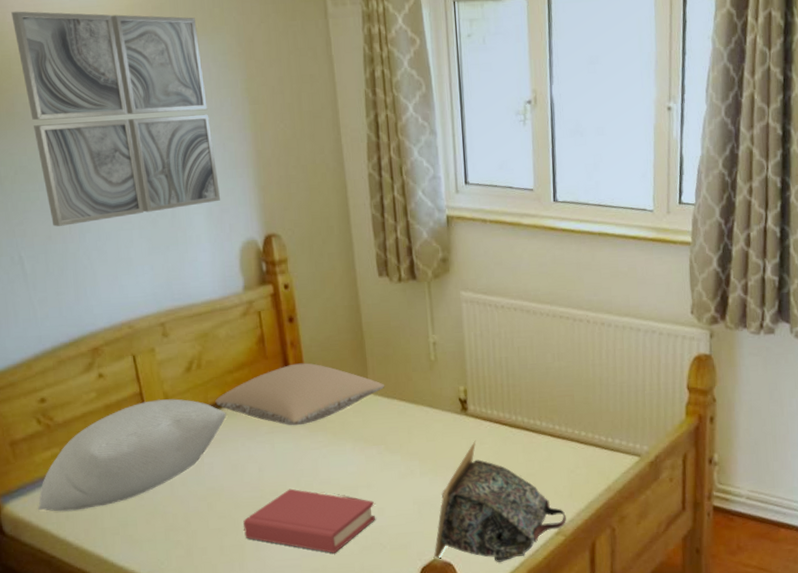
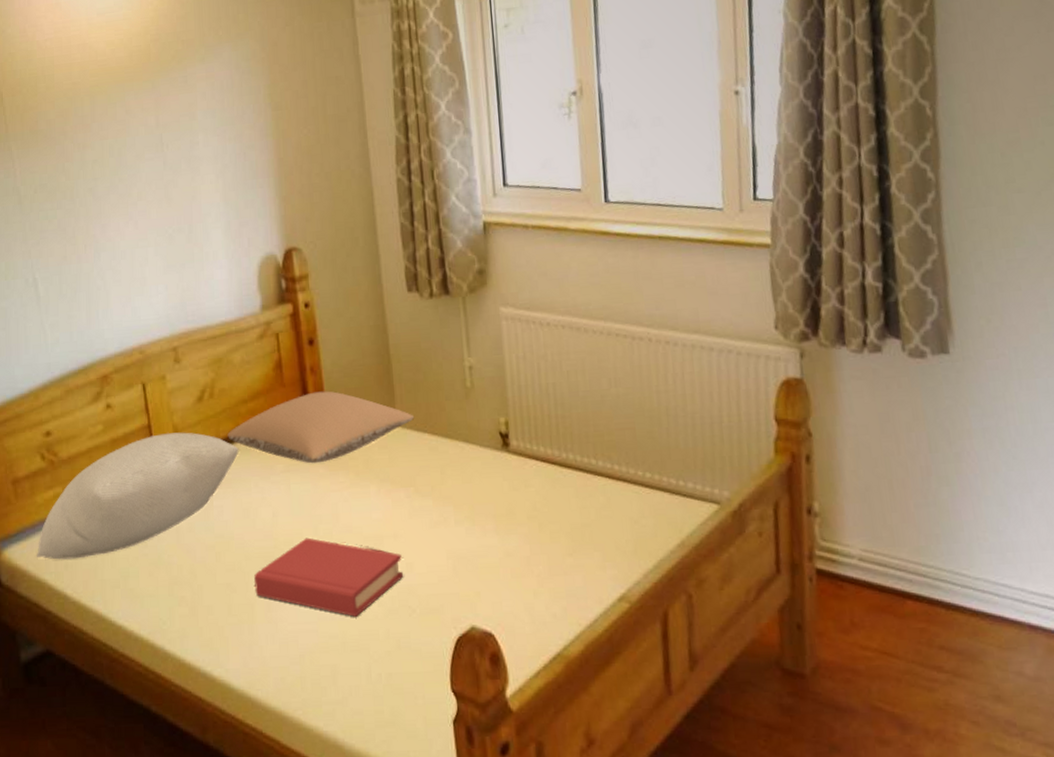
wall art: present [11,11,220,227] -> none [41,25,239,246]
tote bag: present [433,440,566,562] -> none [471,482,631,634]

